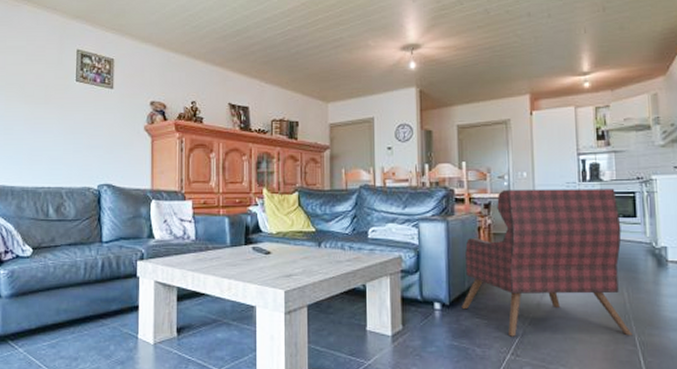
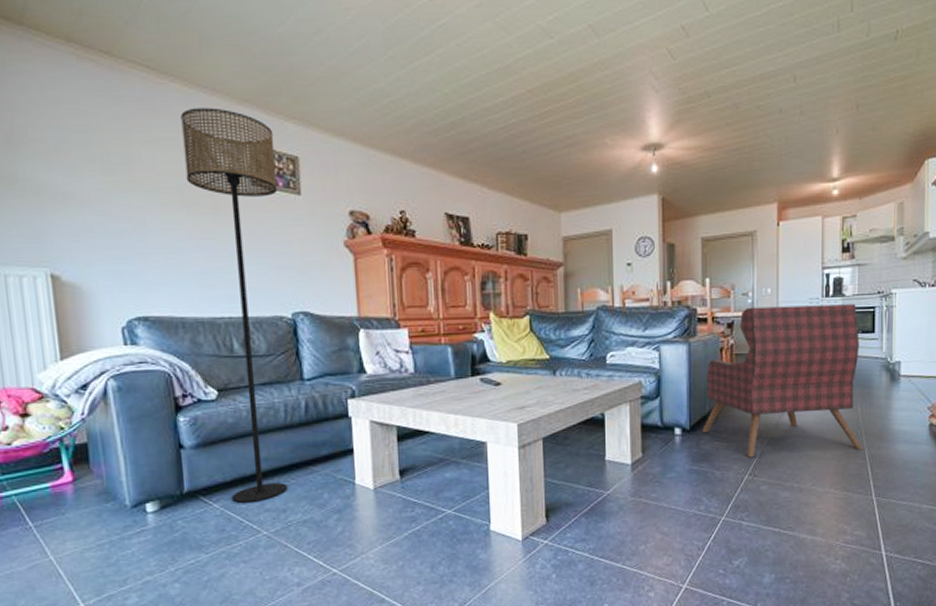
floor lamp: none [28,23,97,349] -> present [181,107,287,503]

